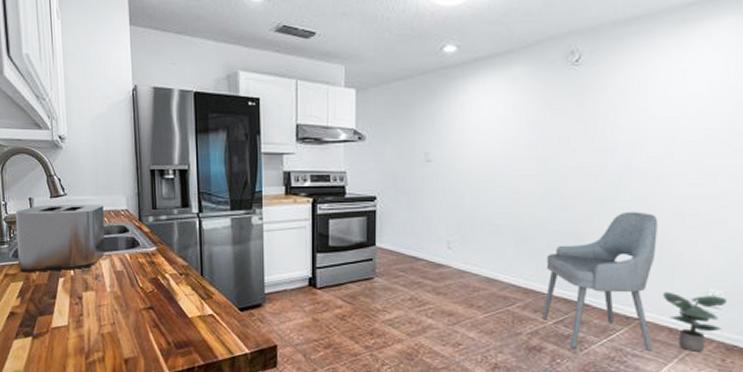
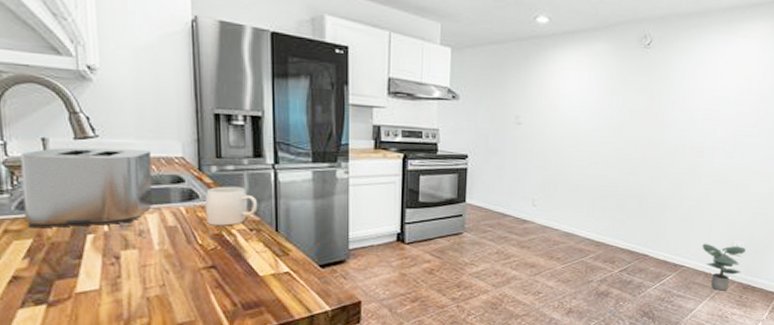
mug: none [144,234,186,271] -> present [204,186,258,226]
dining chair: present [542,211,658,351] -> none [610,177,702,292]

